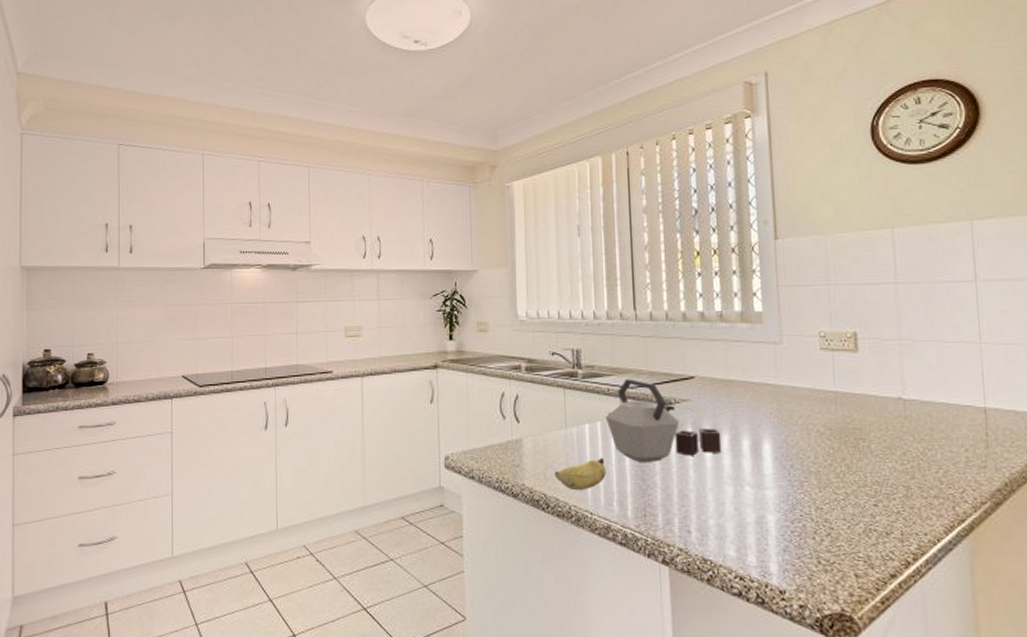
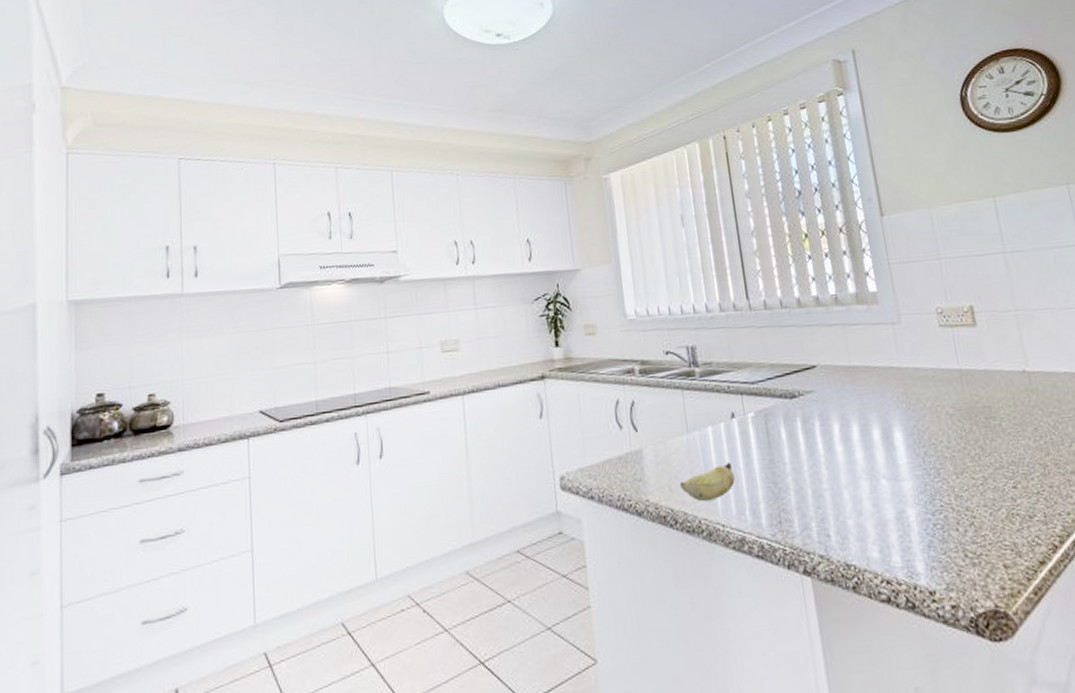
kettle: present [605,379,722,463] -> none [728,373,853,464]

